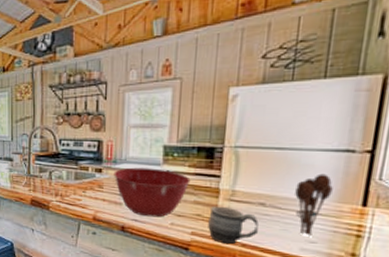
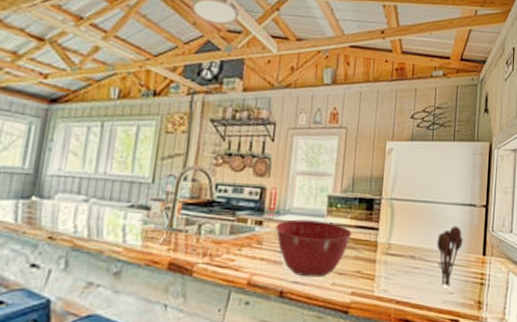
mug: present [208,206,259,245] -> none [367,261,410,303]

